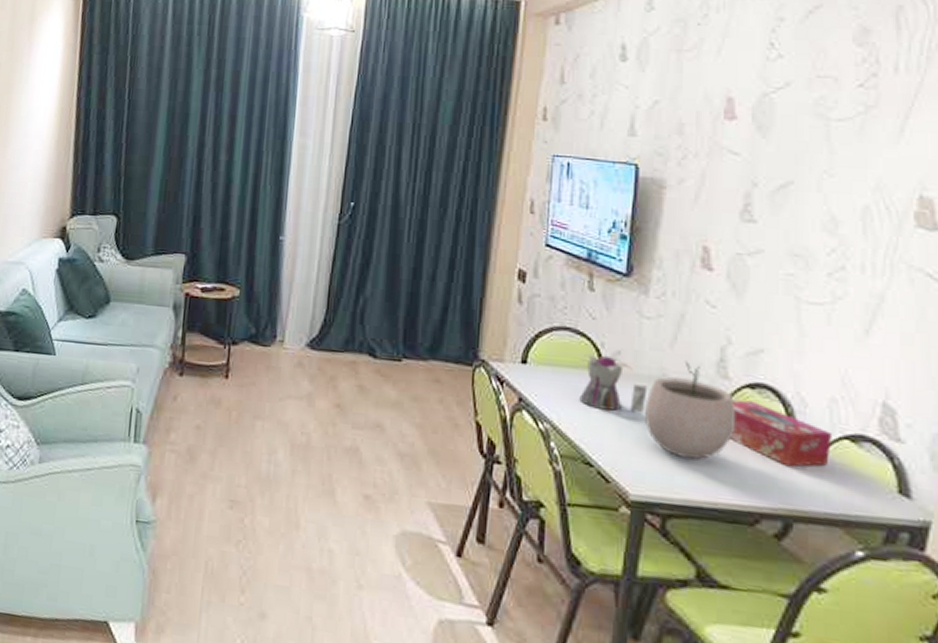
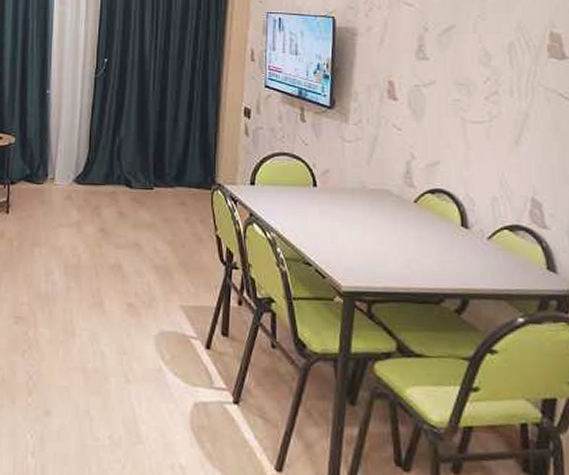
teapot: present [579,355,648,414] -> none [298,174,352,220]
plant pot: present [644,361,736,460] -> none [349,174,421,254]
tissue box: present [730,400,833,467] -> none [417,203,496,255]

